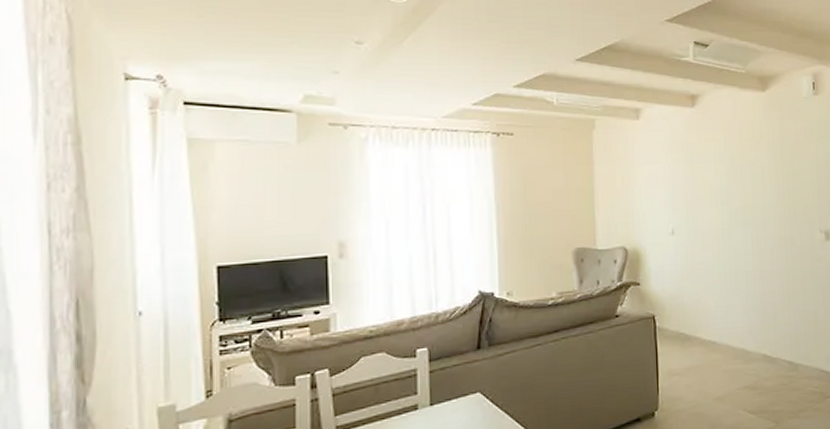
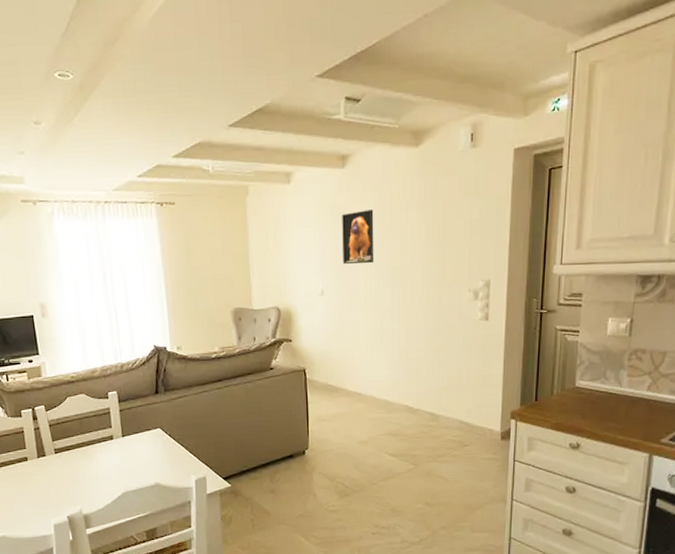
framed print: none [692,148,726,203] -> present [342,209,375,264]

